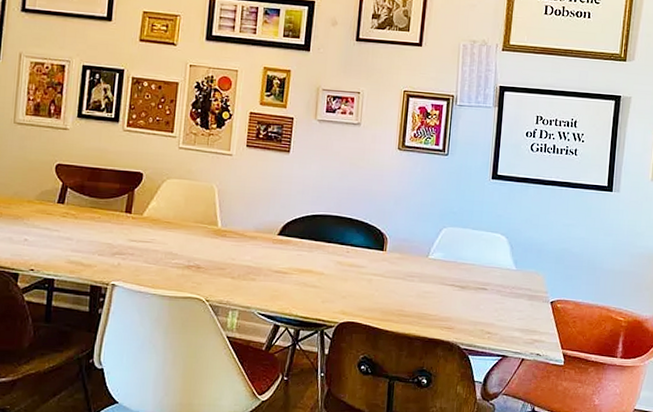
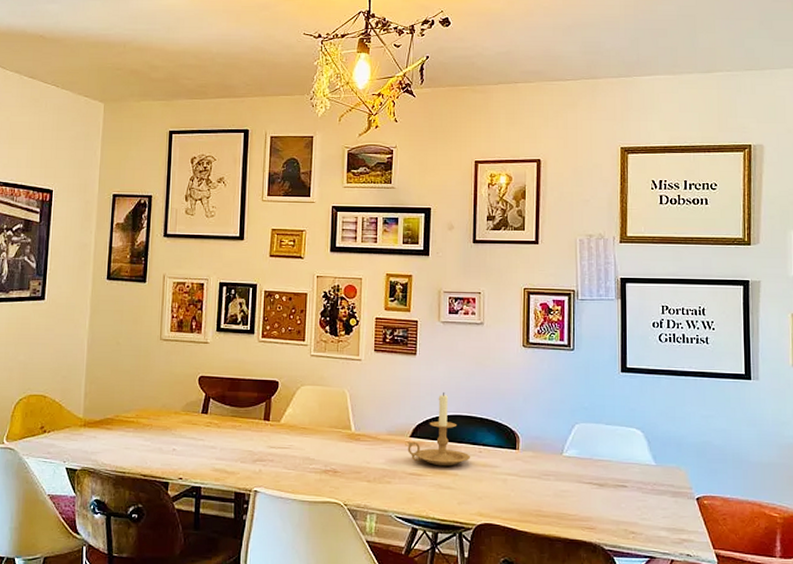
candle holder: none [274,192,338,265] -> present [407,392,471,466]

